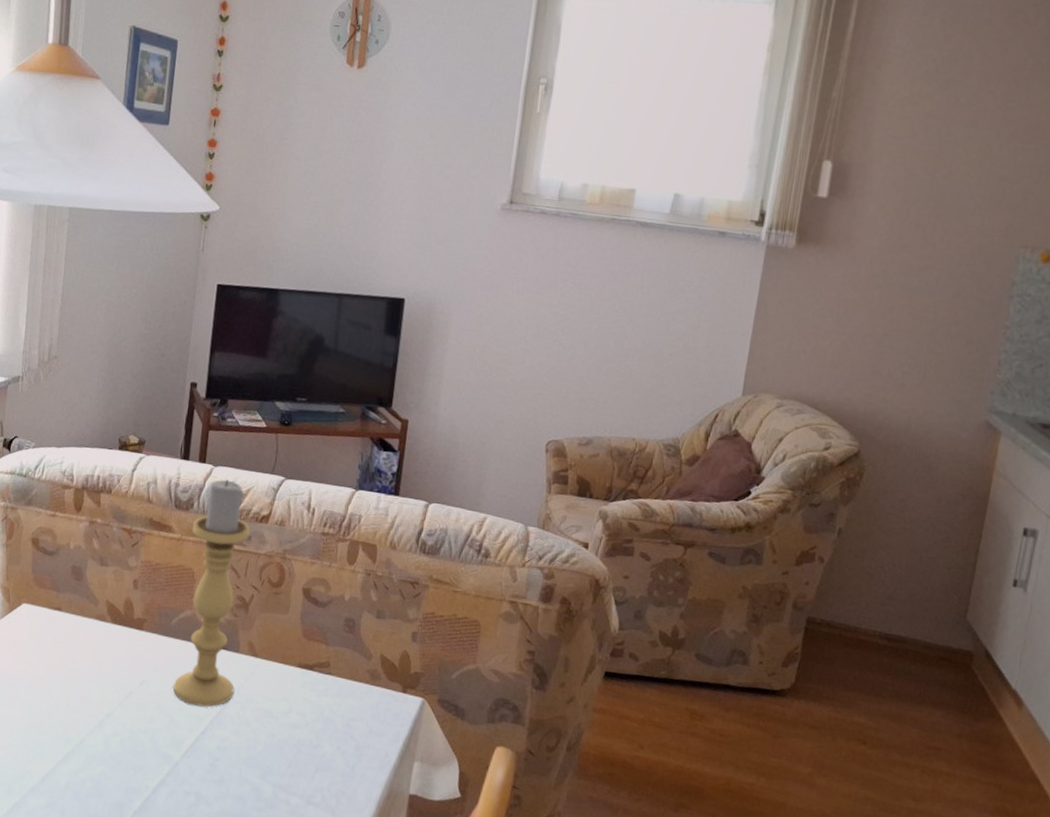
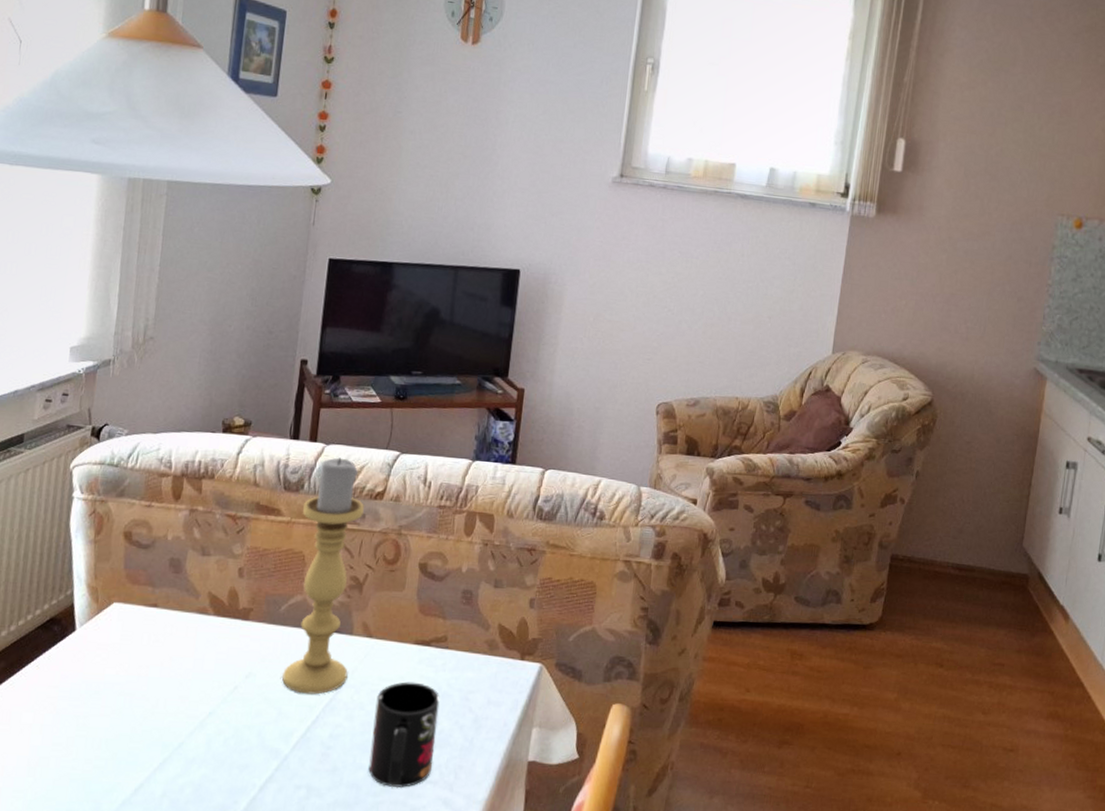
mug: none [253,703,323,806] -> present [368,681,440,788]

